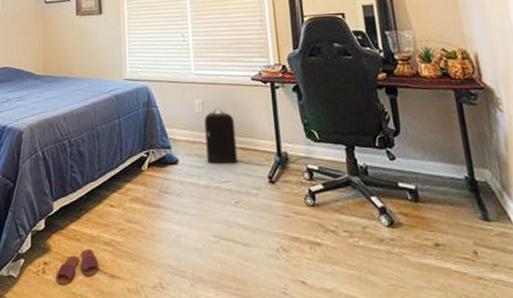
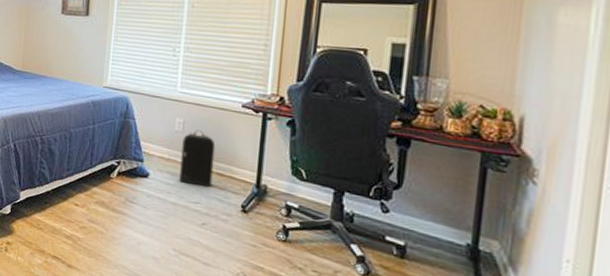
slippers: present [56,249,99,285] -> none [16,238,58,265]

